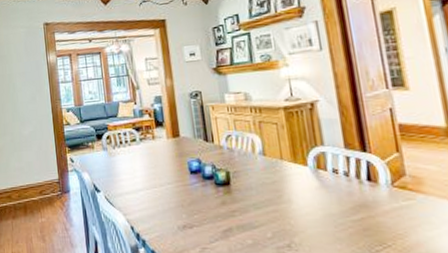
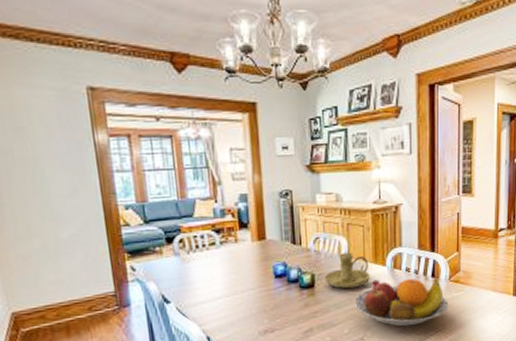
candle holder: none [239,150,291,188] -> present [324,252,370,289]
fruit bowl: none [274,180,397,237] -> present [354,278,449,327]

